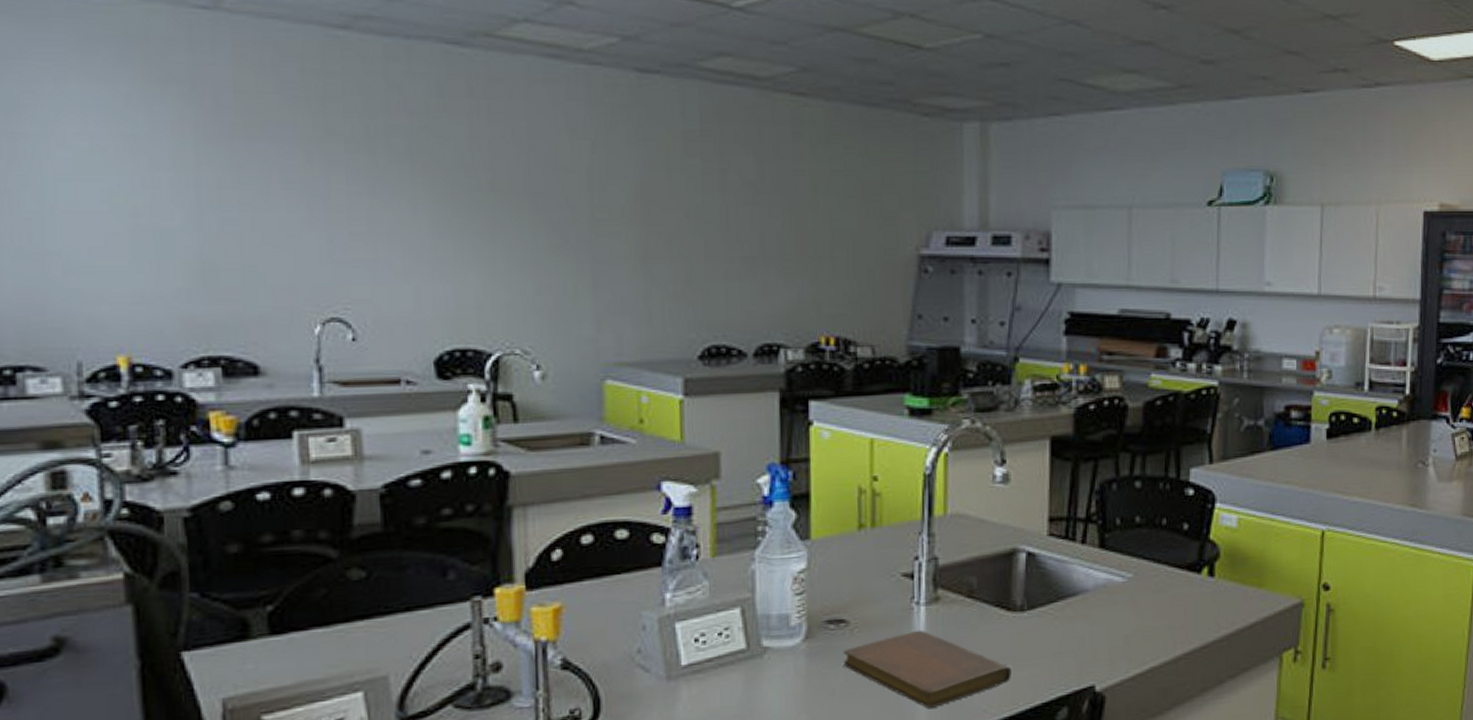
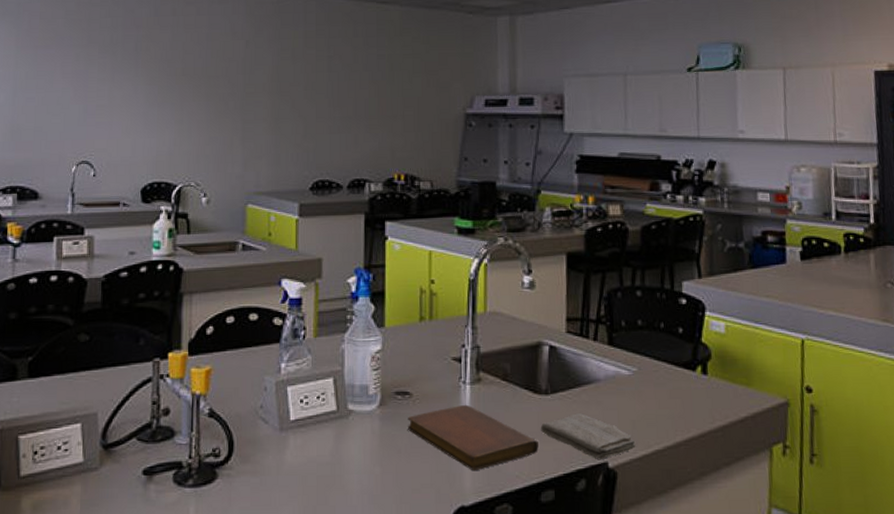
washcloth: none [1014,631,1129,684] -> present [540,413,636,460]

